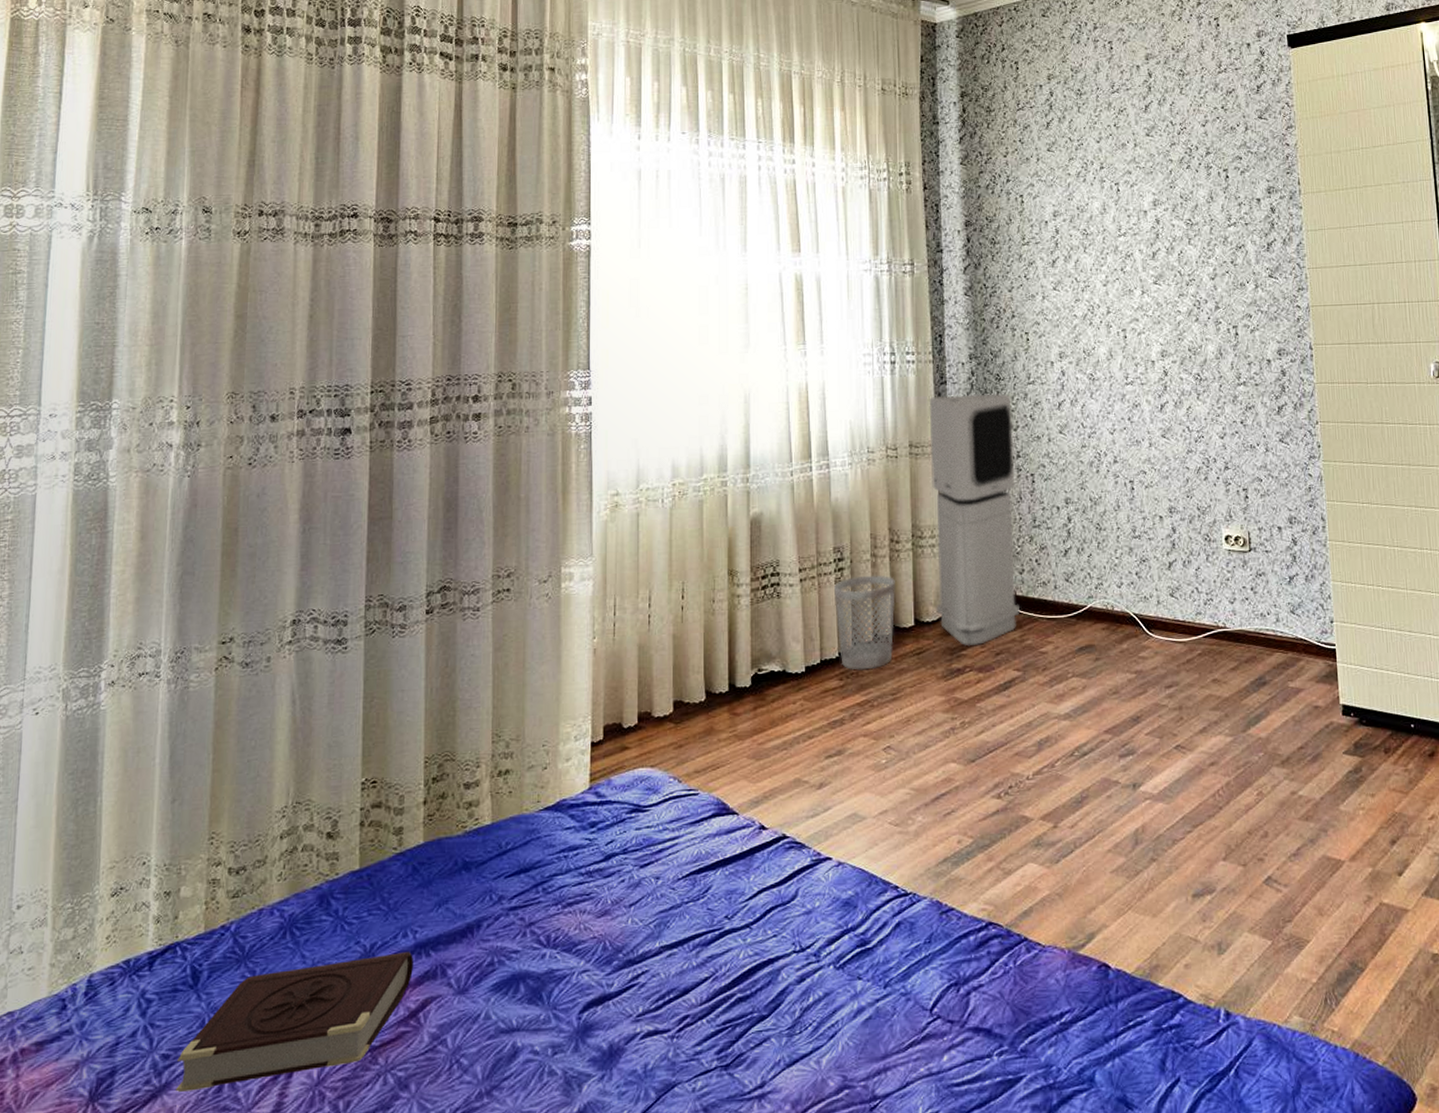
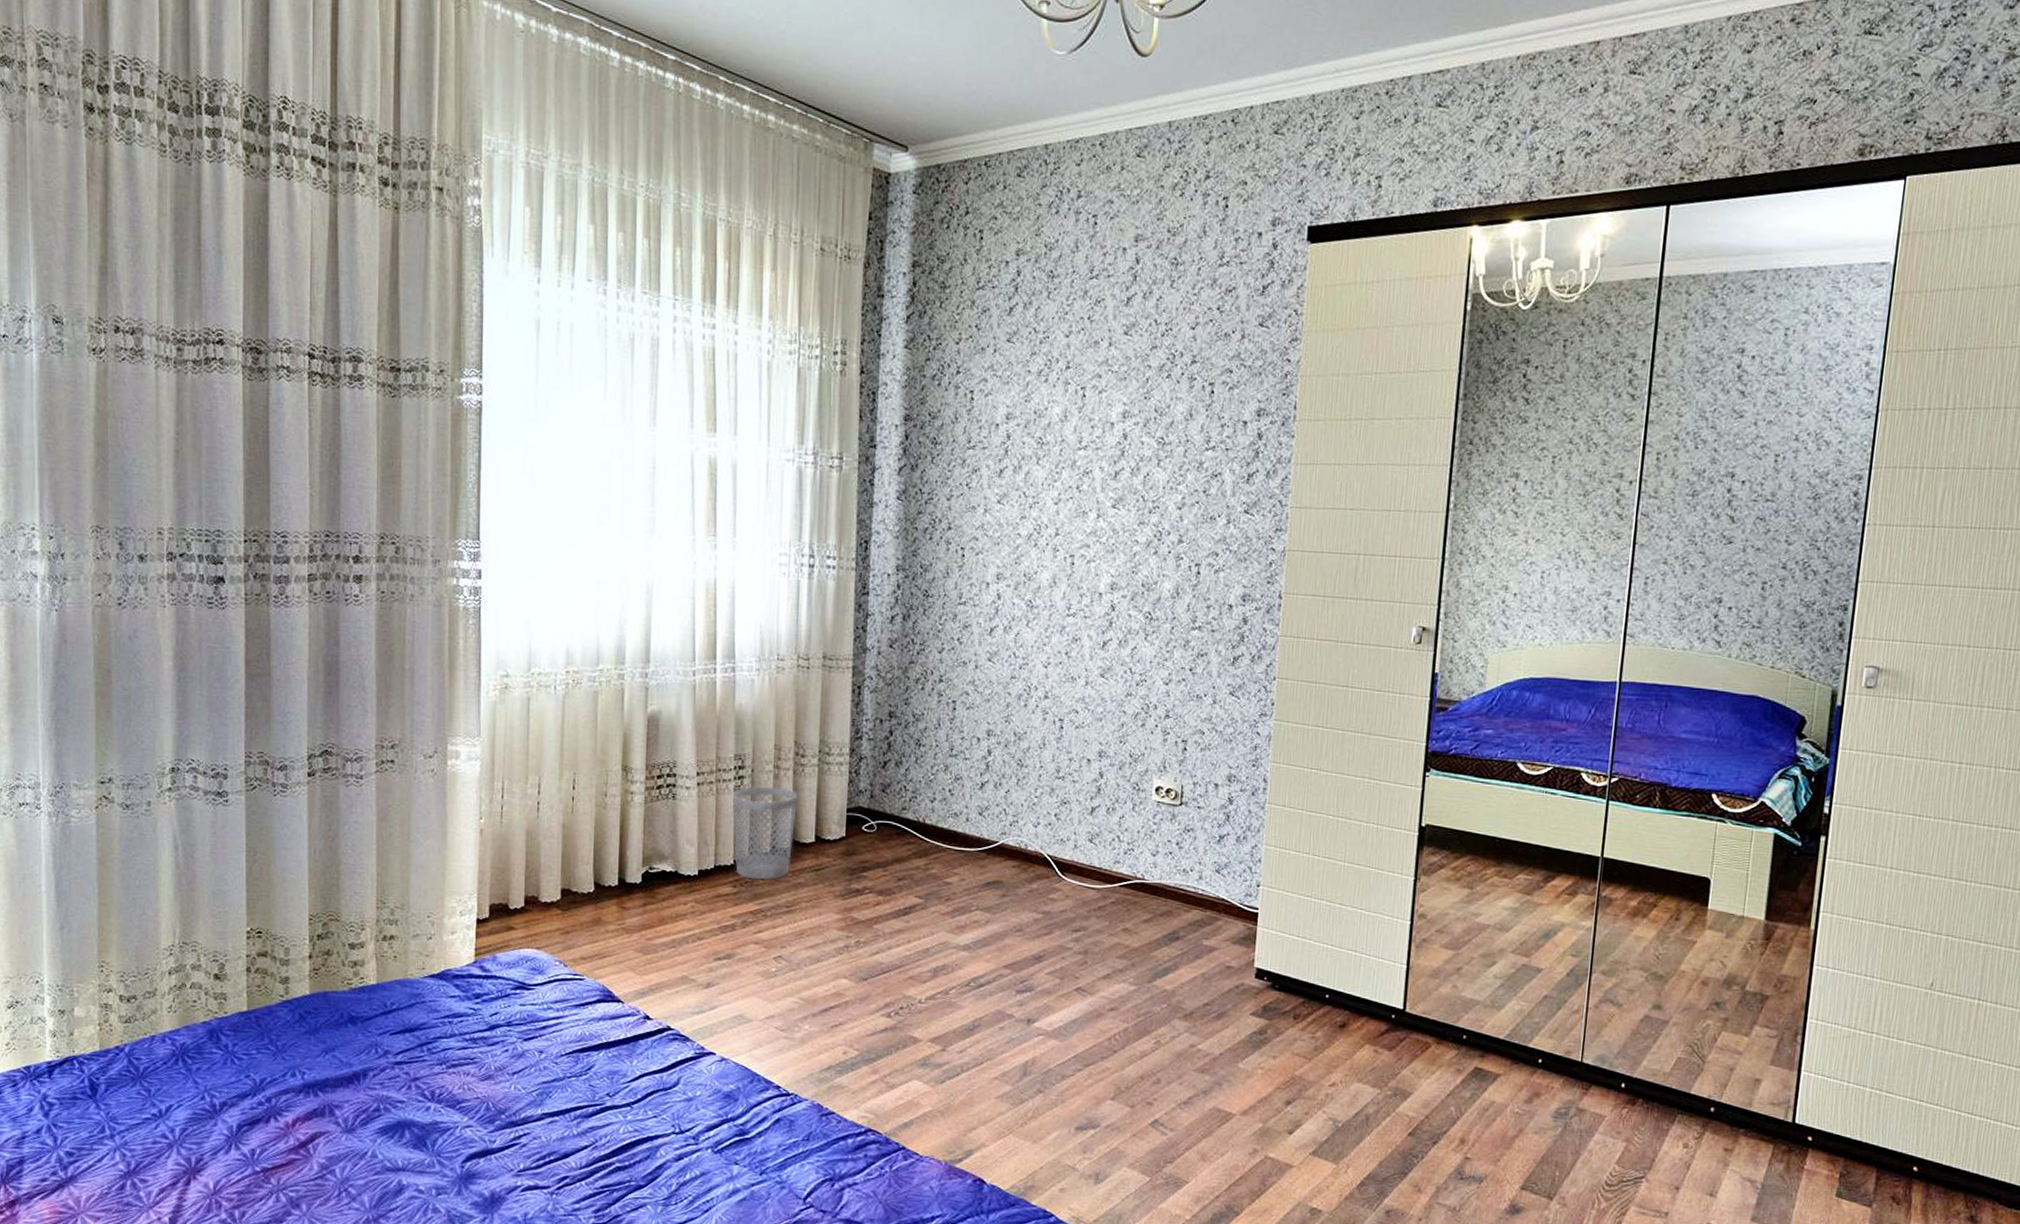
book: present [176,952,413,1092] -> none [81,1089,302,1186]
air purifier: present [930,393,1020,647] -> none [839,606,939,869]

